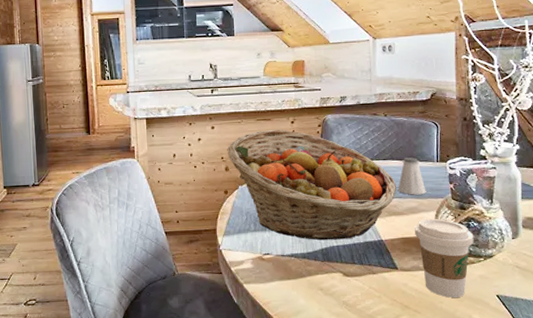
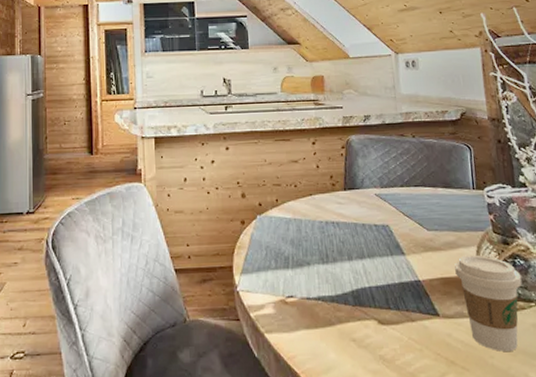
fruit basket: present [227,129,396,241] -> none [243,151,431,281]
saltshaker: present [397,157,426,195] -> none [432,184,464,228]

